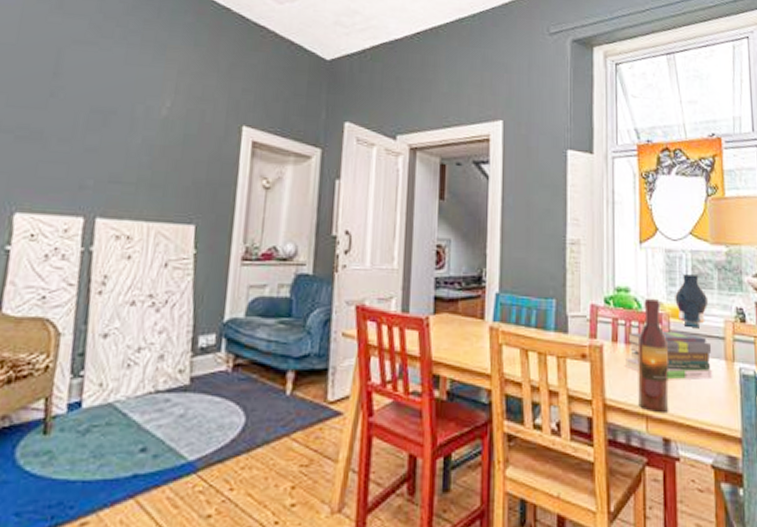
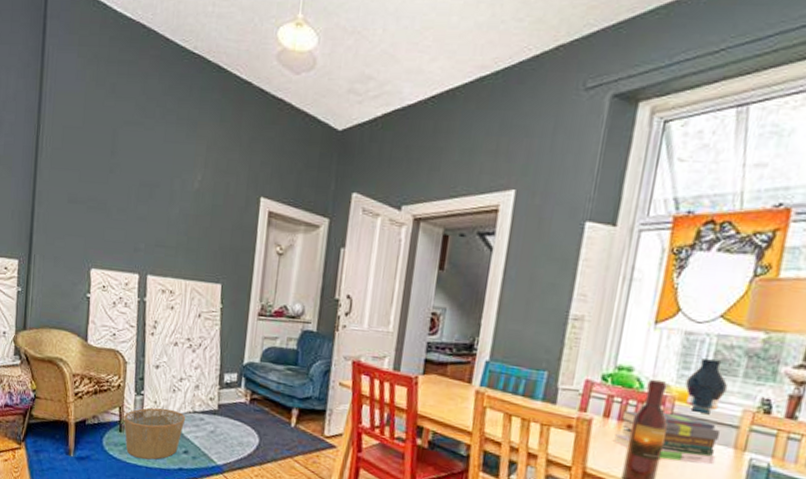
basket: none [50,391,145,469] -> present [123,407,186,460]

